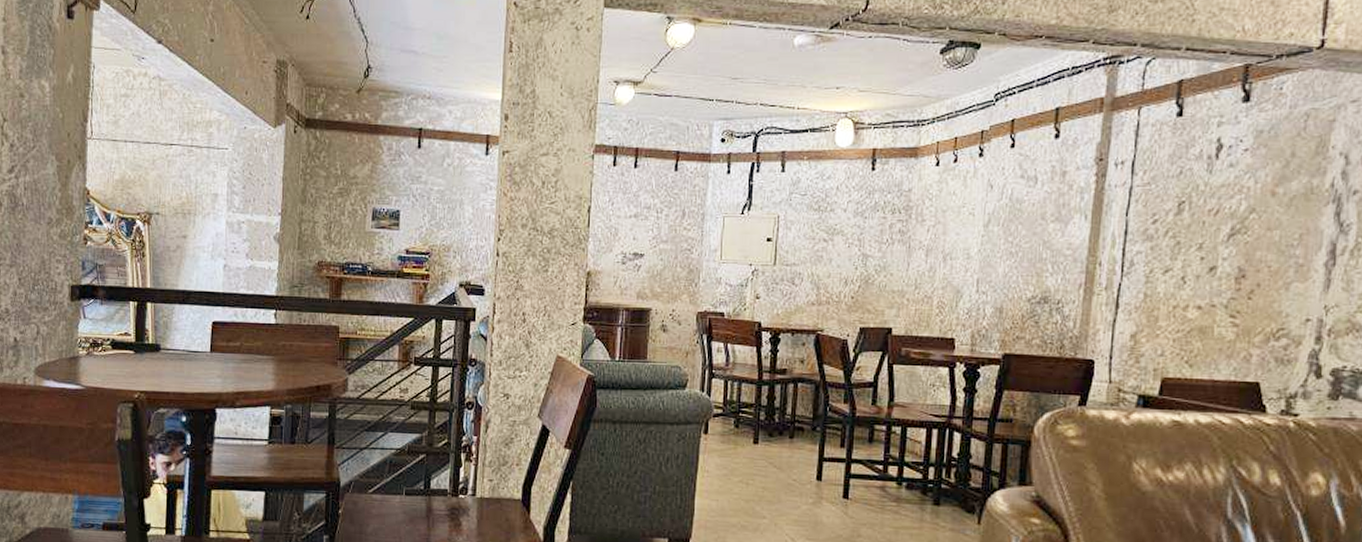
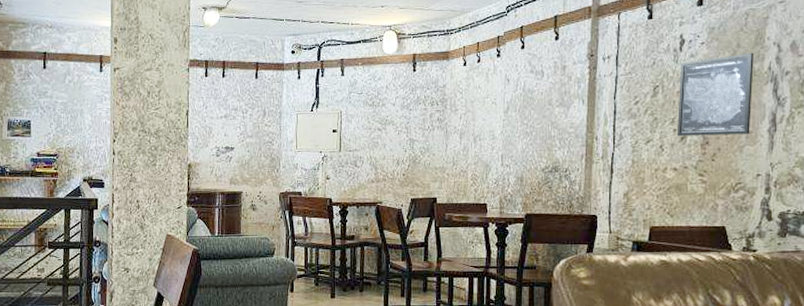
wall art: none [1204,164,1312,268] -> present [676,52,754,137]

